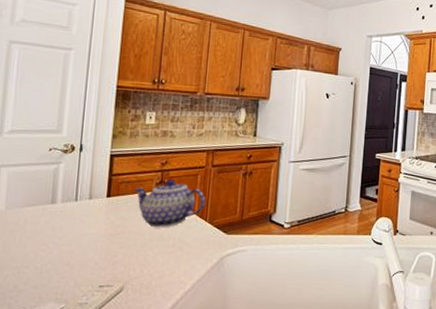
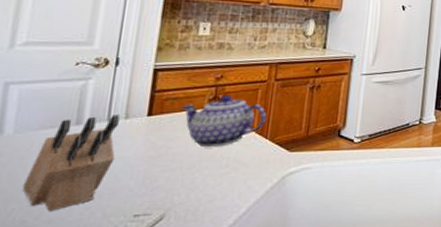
knife block: none [13,195,85,278] -> present [22,115,120,211]

